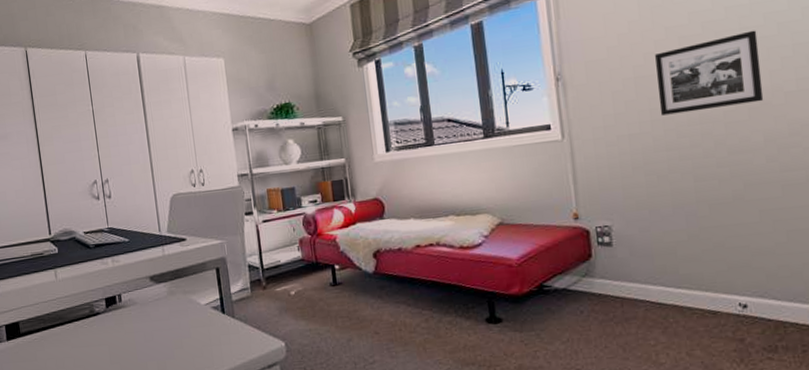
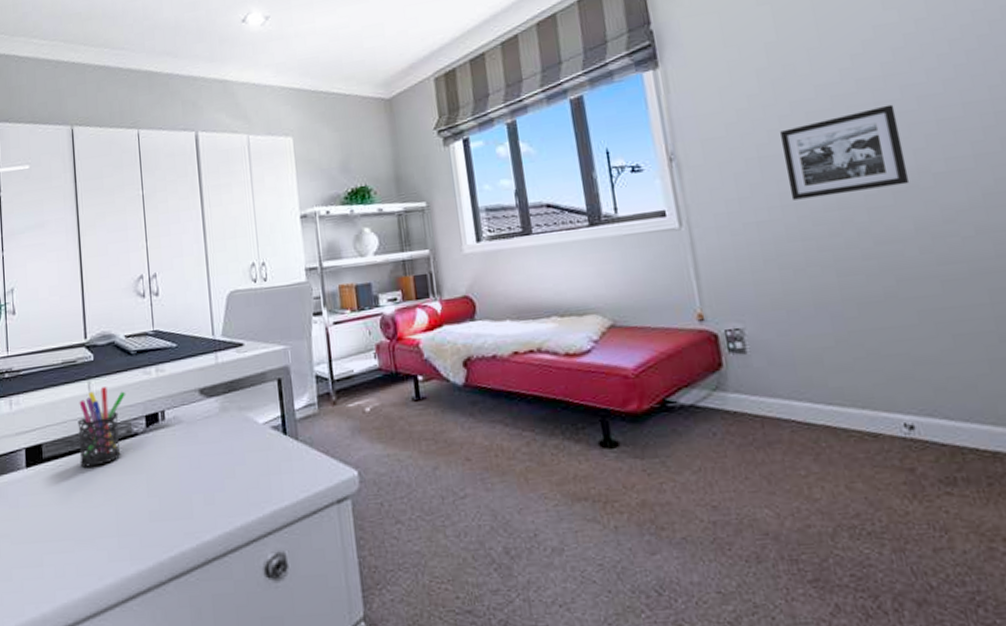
pen holder: none [48,275,88,340] -> present [77,387,126,467]

